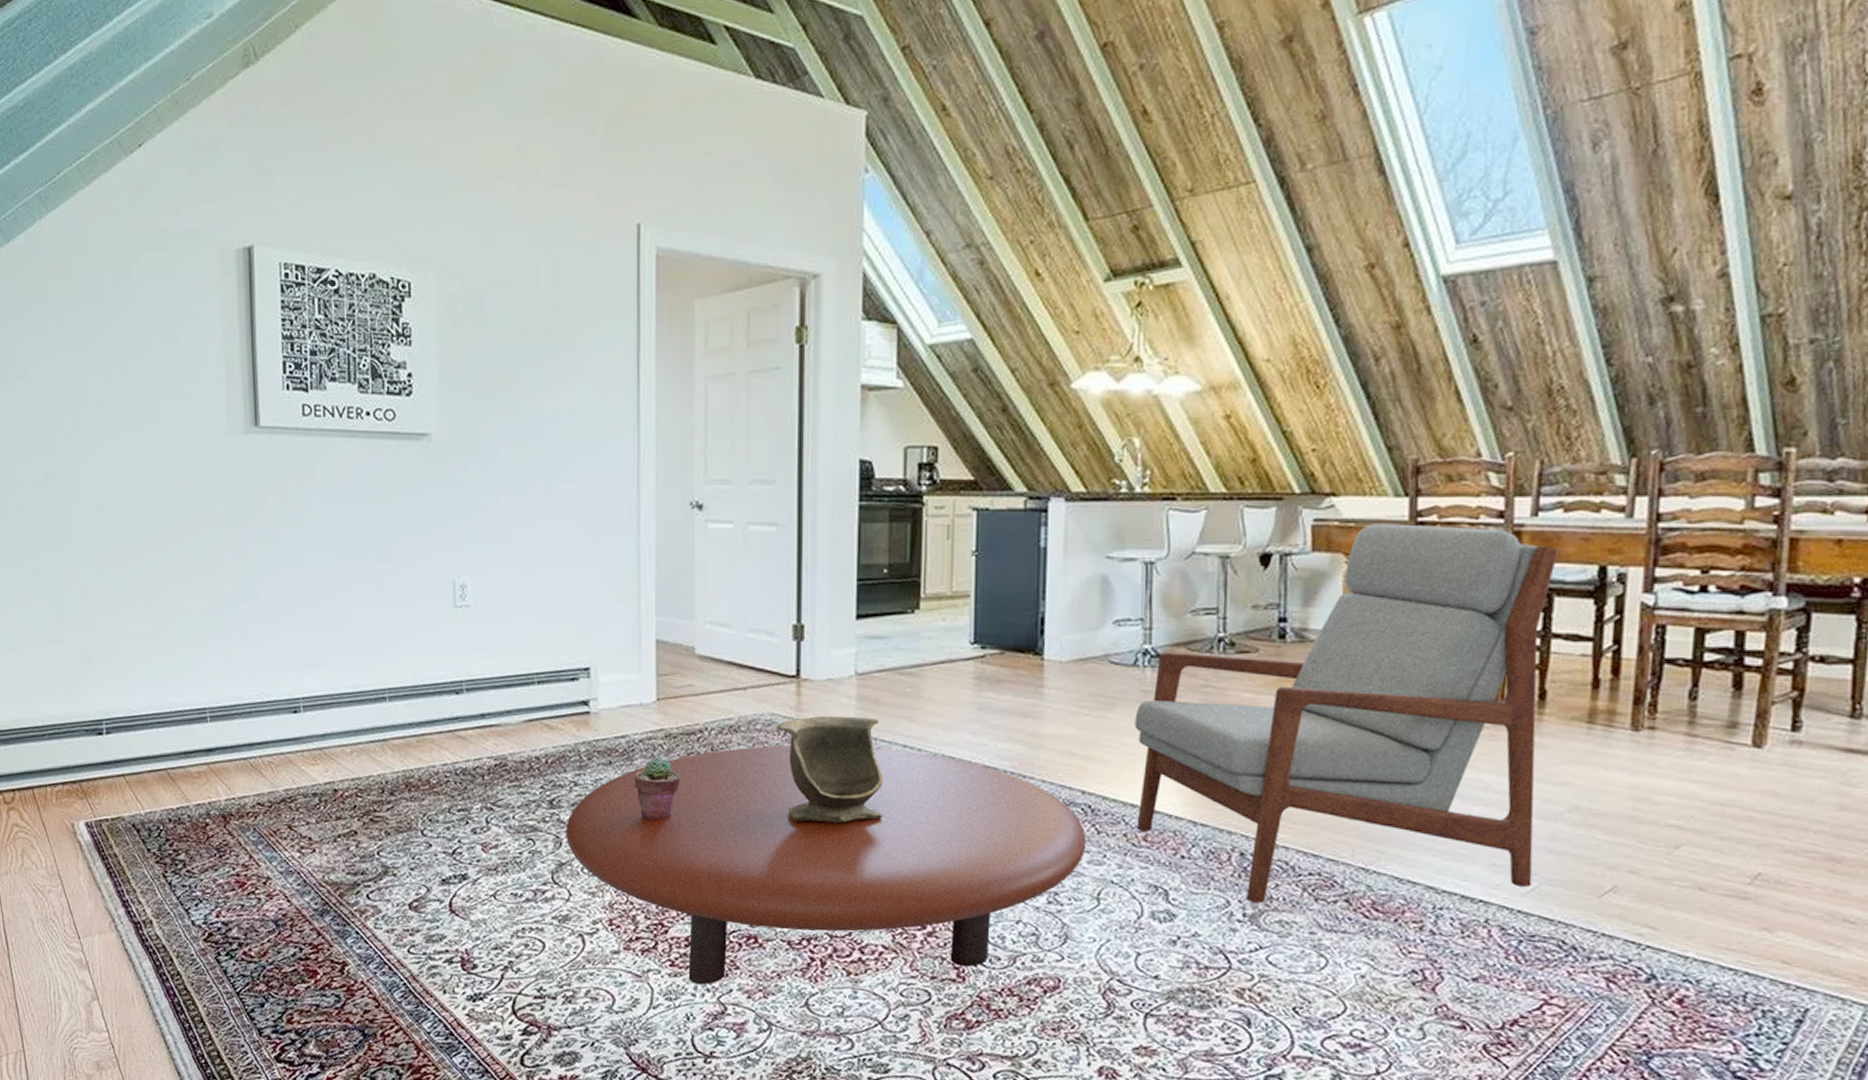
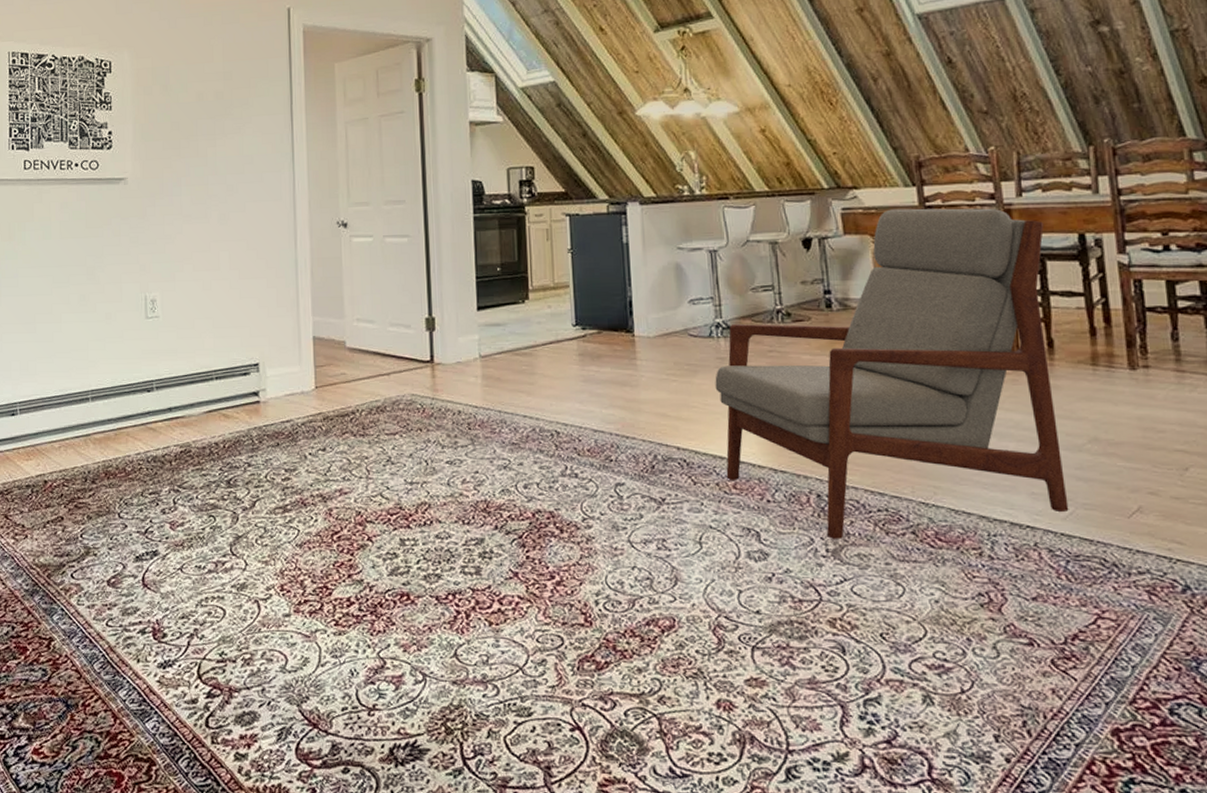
coffee table: present [566,745,1087,985] -> none [241,419,686,642]
potted succulent: present [634,757,681,821] -> none [298,437,338,494]
decorative bowl: present [776,715,883,823] -> none [416,393,510,488]

